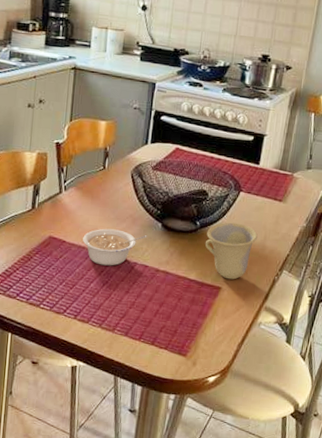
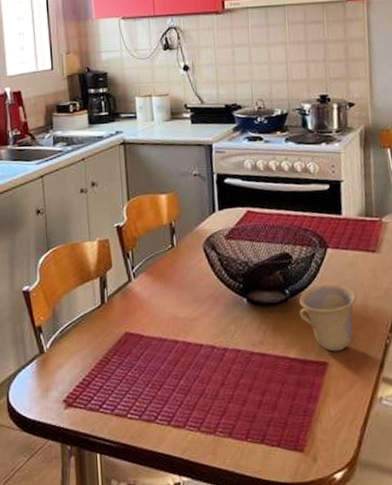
legume: present [83,228,147,266] -> none [162,313,234,357]

